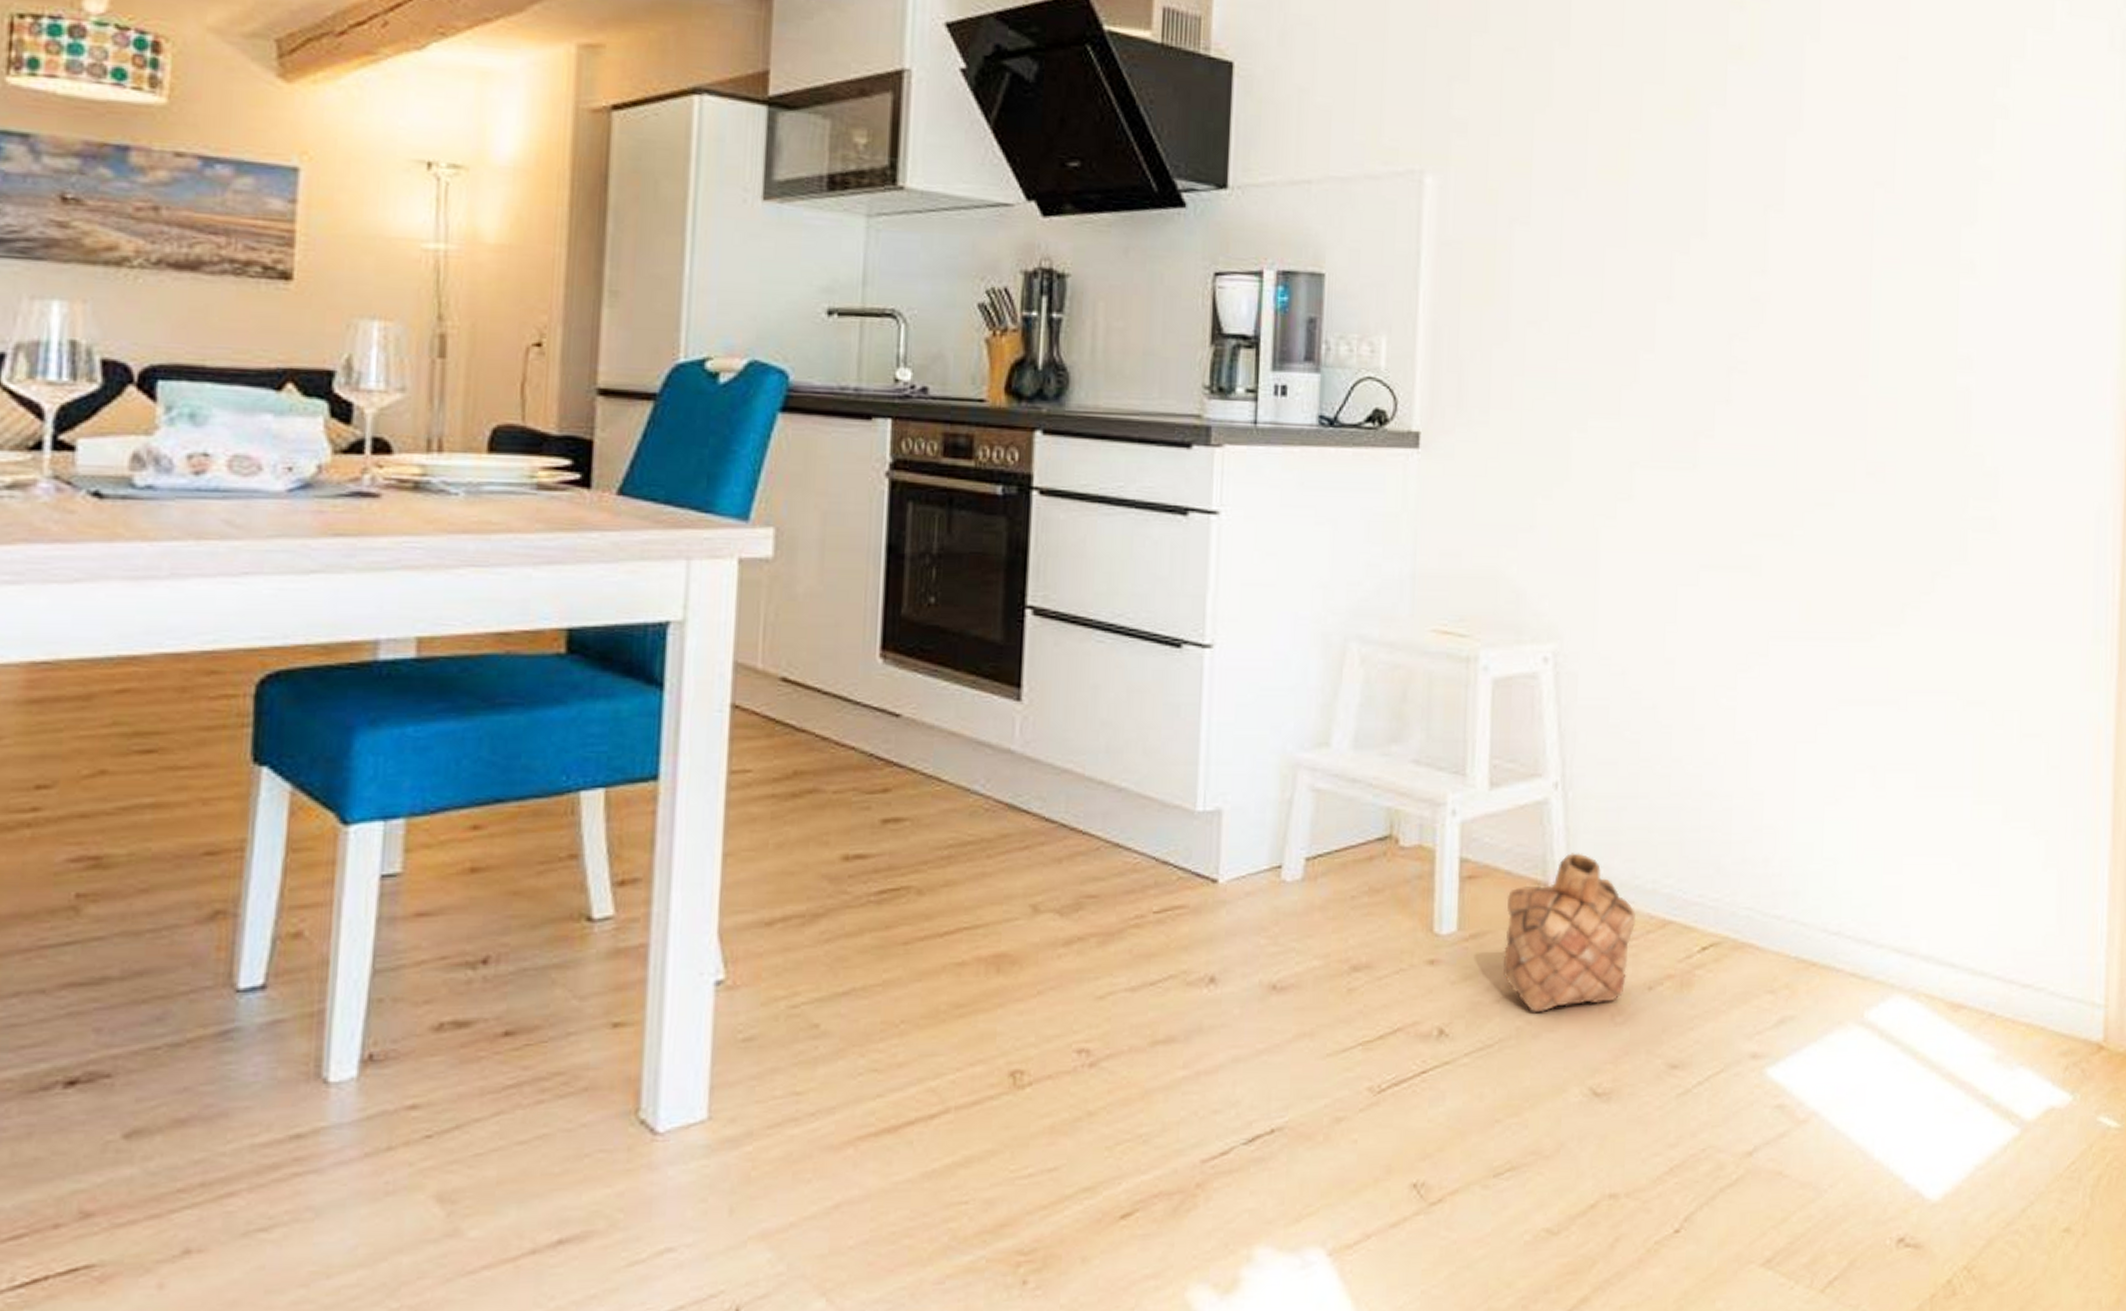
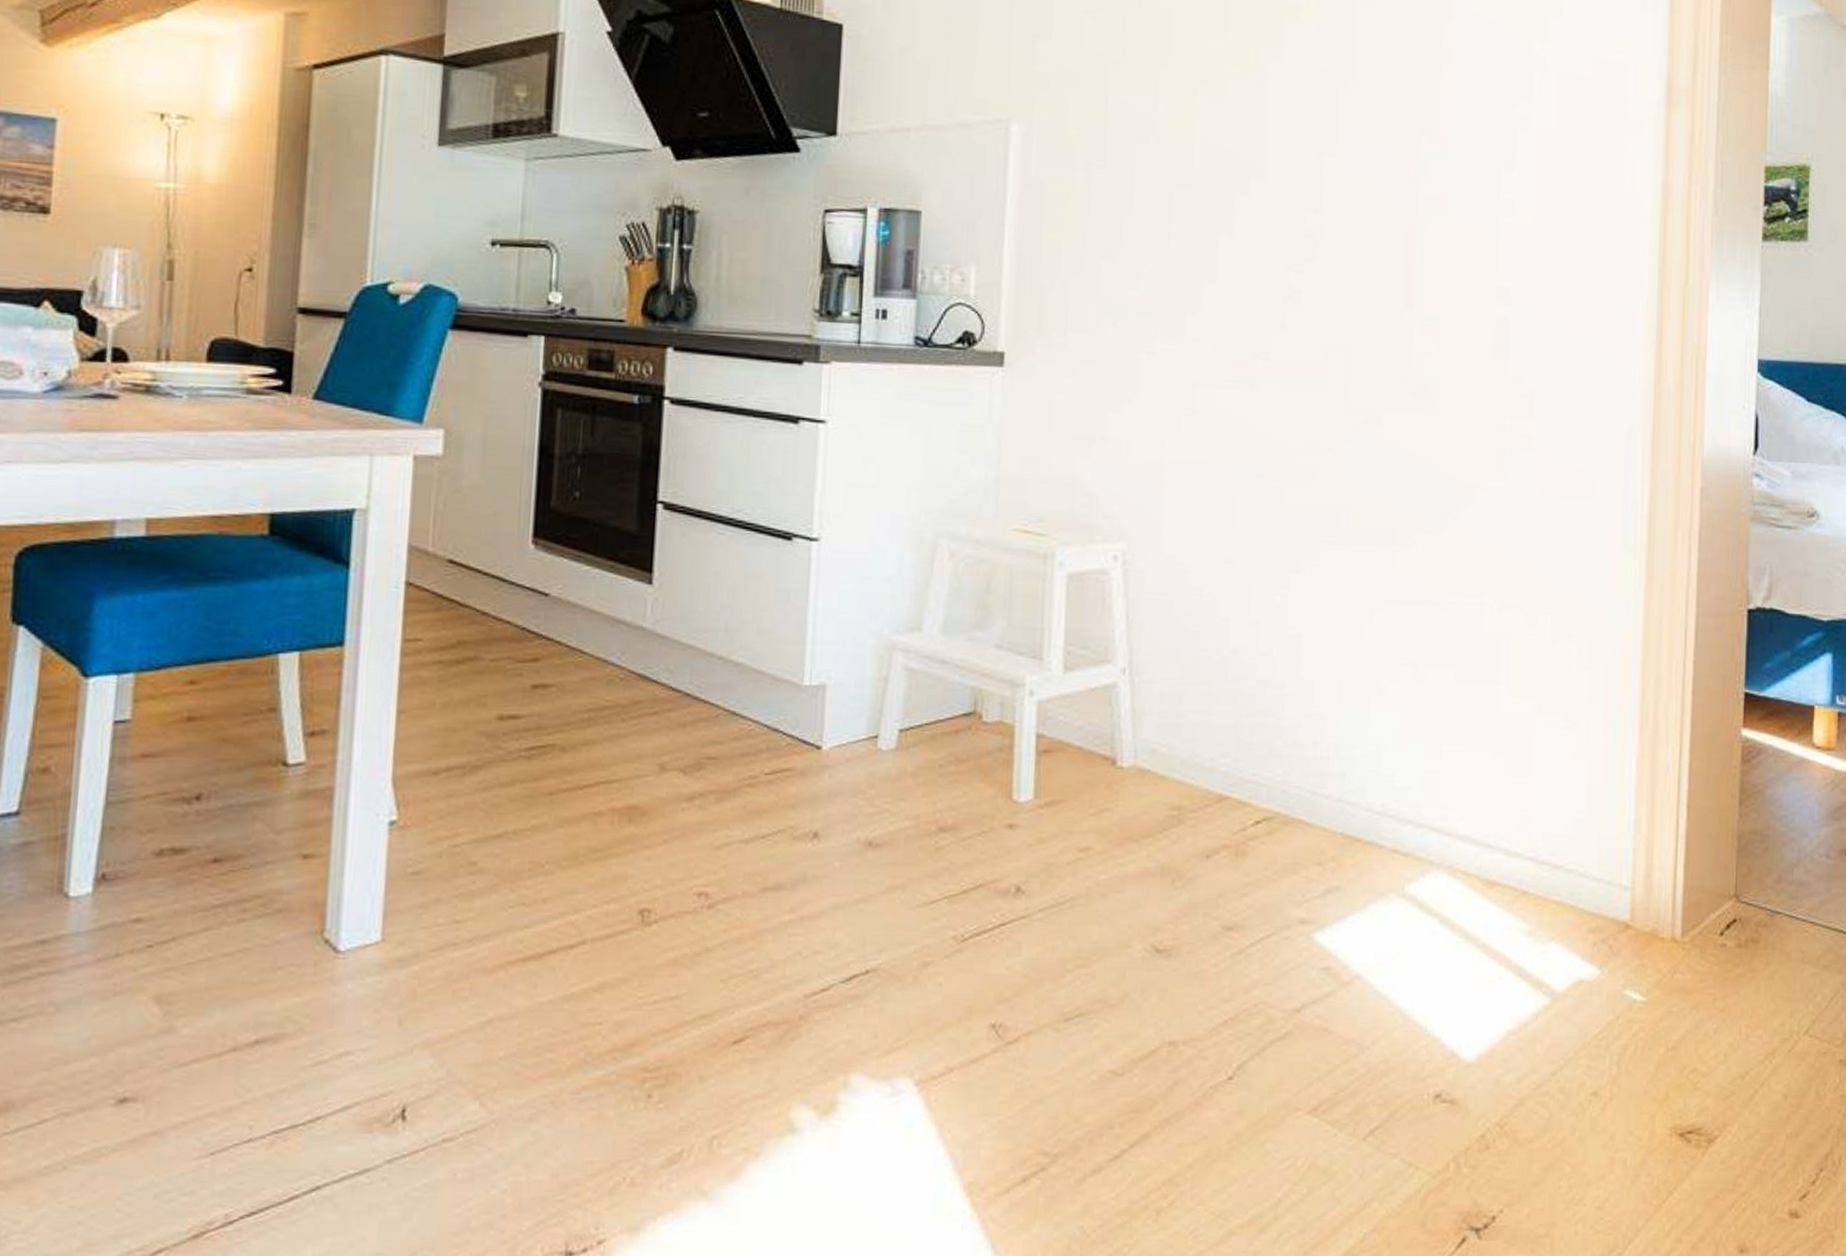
basket: present [1502,853,1636,1013] -> none [1074,732,1196,876]

